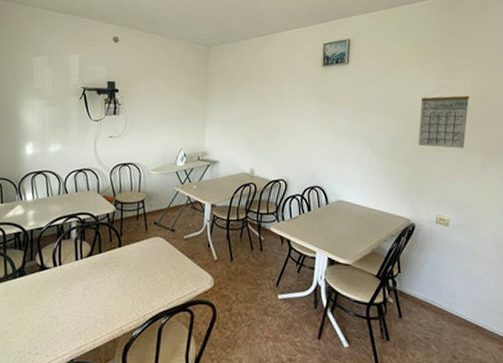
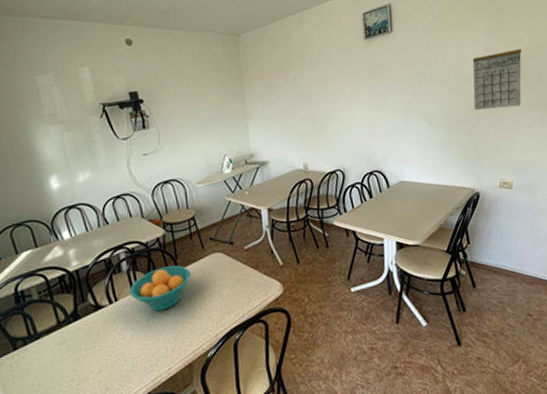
fruit bowl: none [74,241,132,282] -> present [130,265,191,311]

